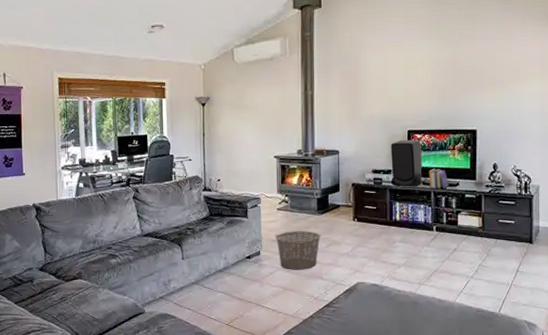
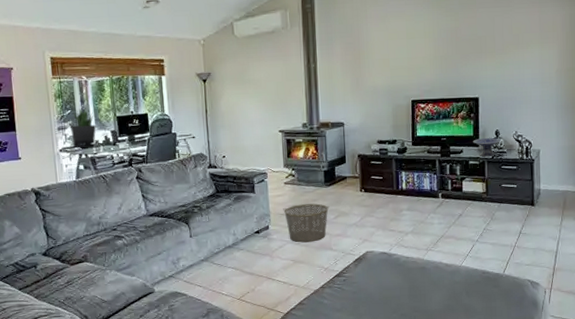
planter: none [73,128,98,167] -> present [70,108,97,149]
speaker: present [391,139,423,187] -> none [395,109,427,156]
books: present [429,168,450,189] -> none [434,136,454,157]
decorative bowl: none [470,170,499,191] -> present [473,137,501,157]

